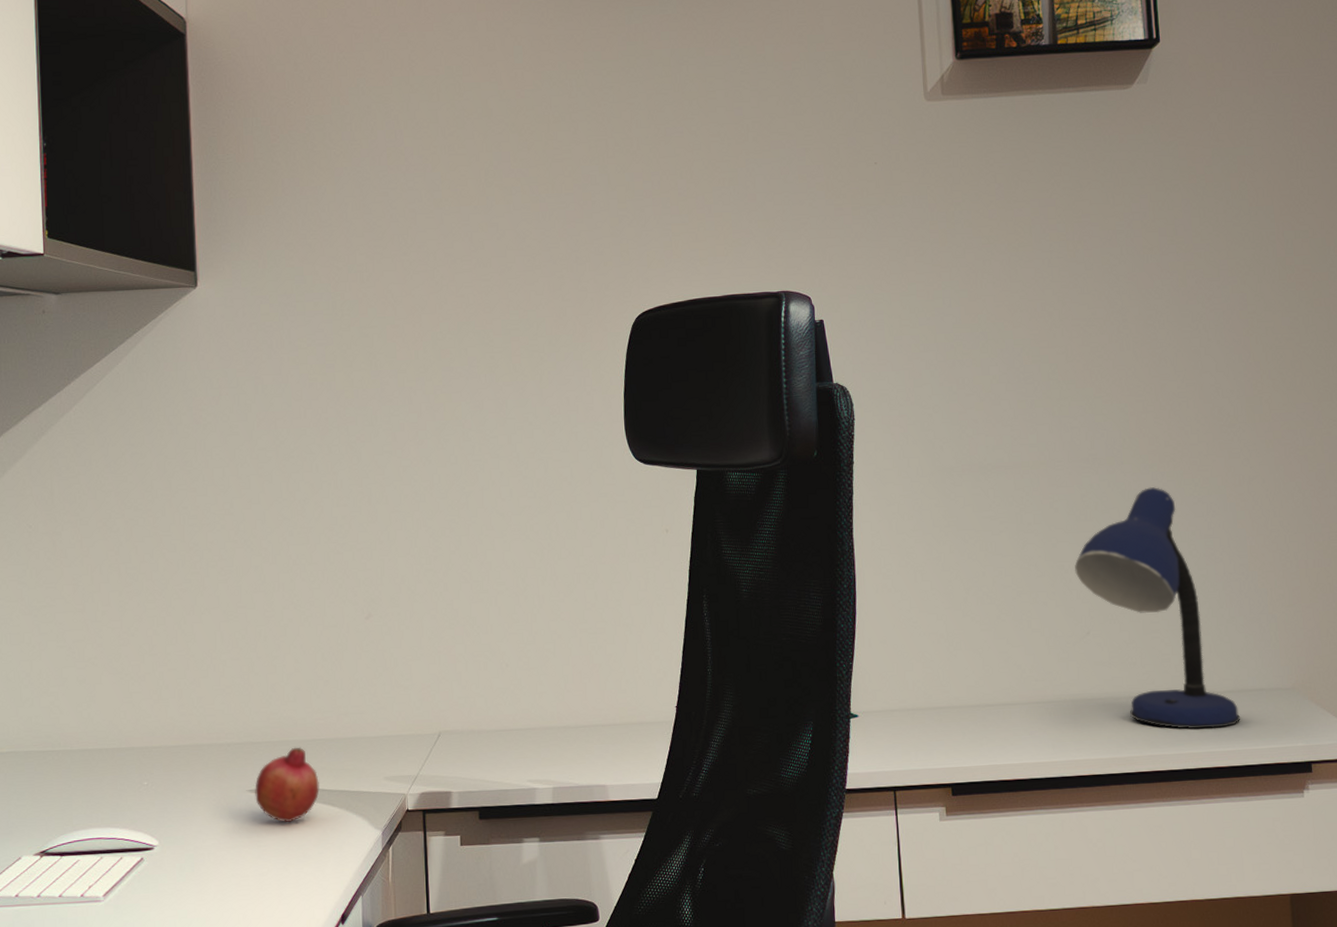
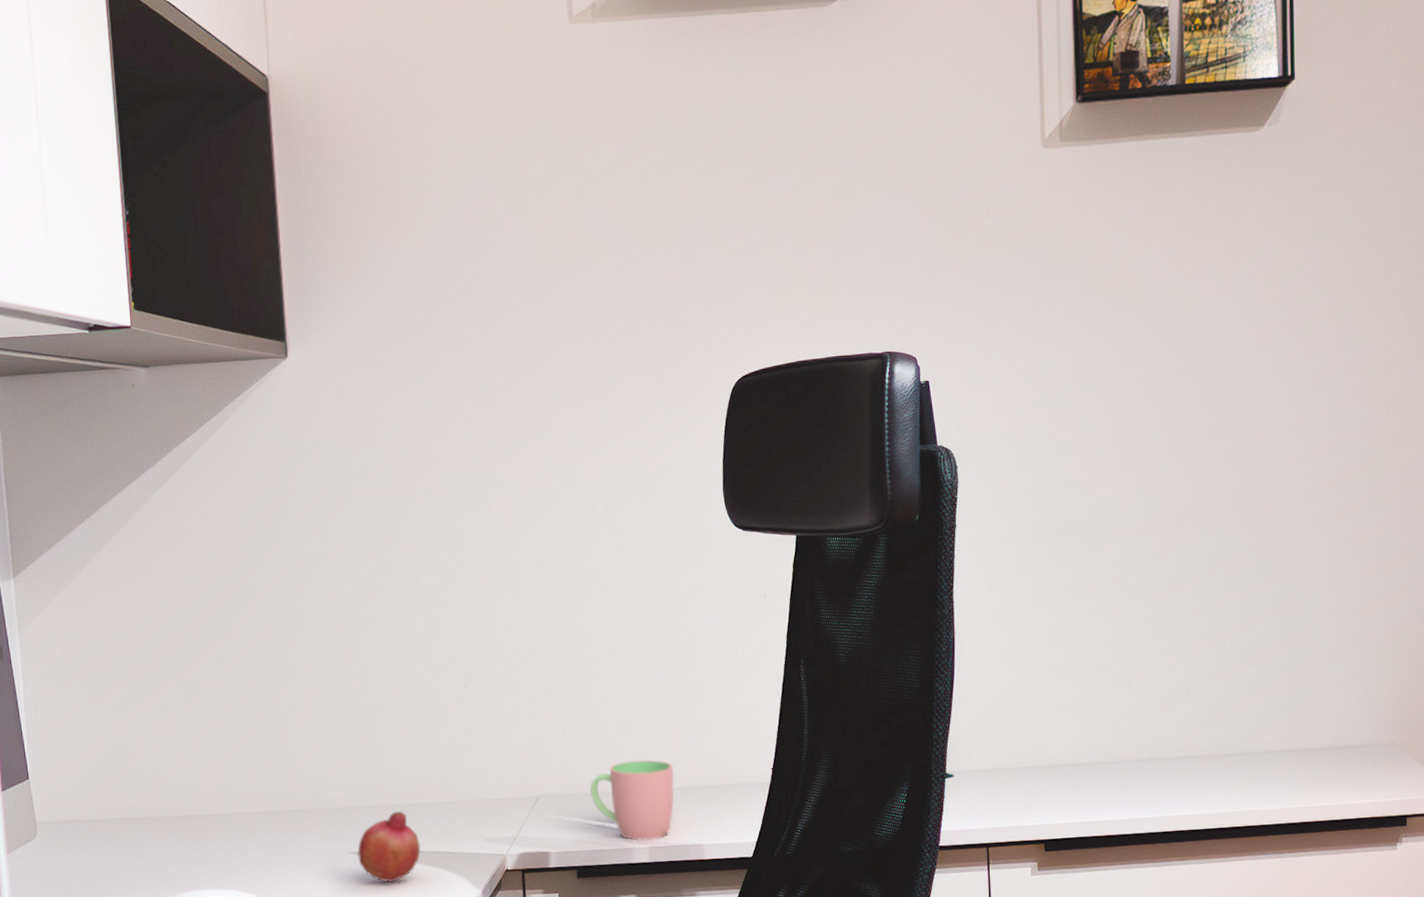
cup: none [492,696,578,781] -> present [589,759,675,841]
desk lamp: present [1075,487,1241,729] -> none [1178,546,1338,785]

